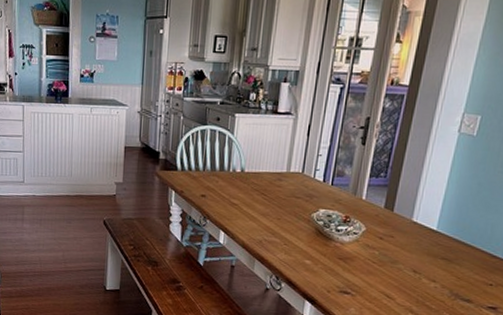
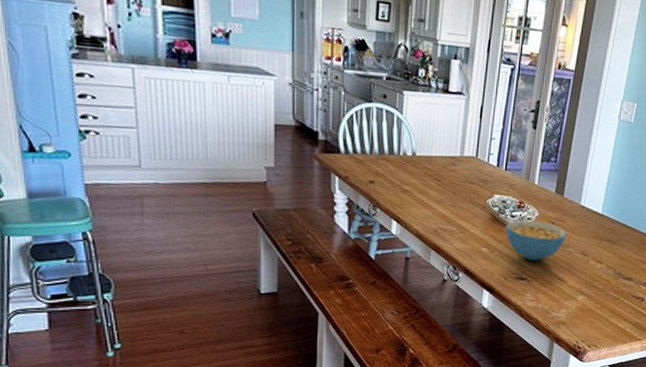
cereal bowl: none [329,234,397,276] -> present [505,220,567,261]

